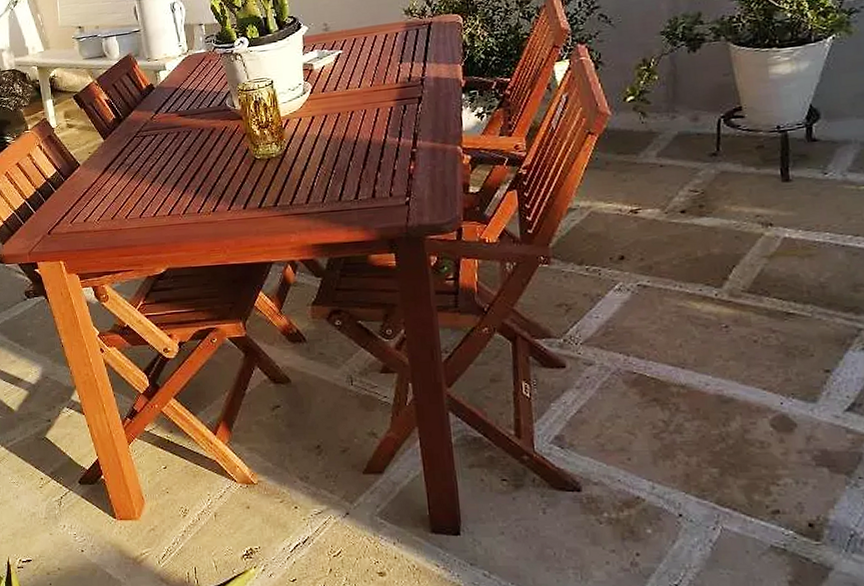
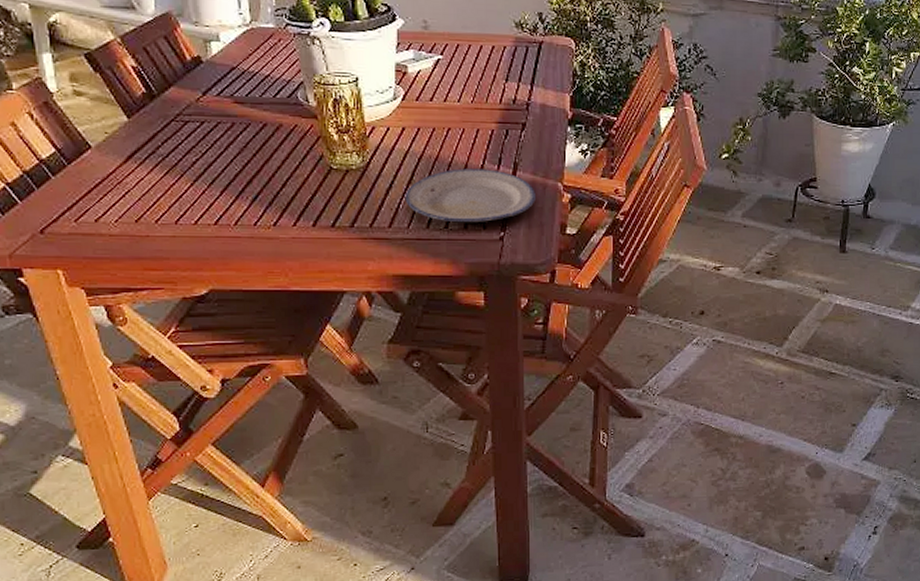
plate: none [318,142,437,193] -> present [405,168,535,222]

